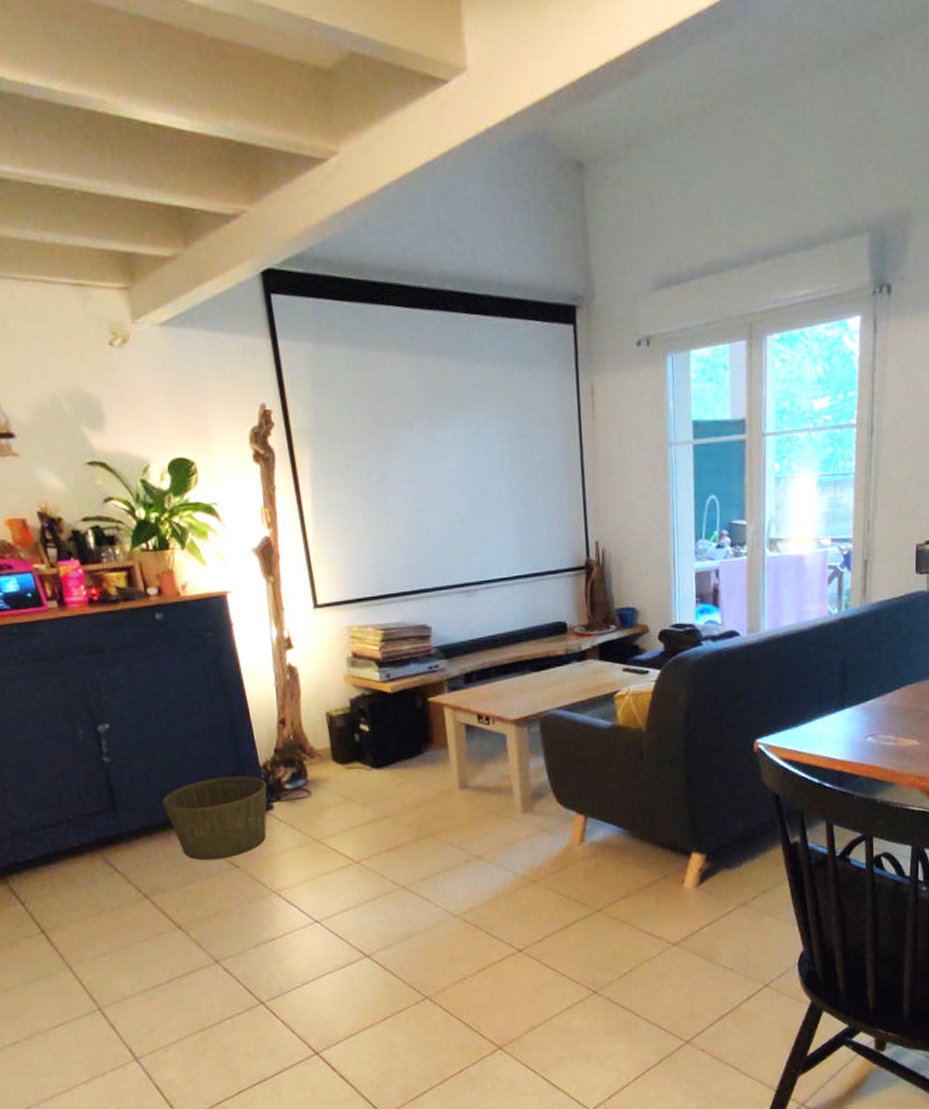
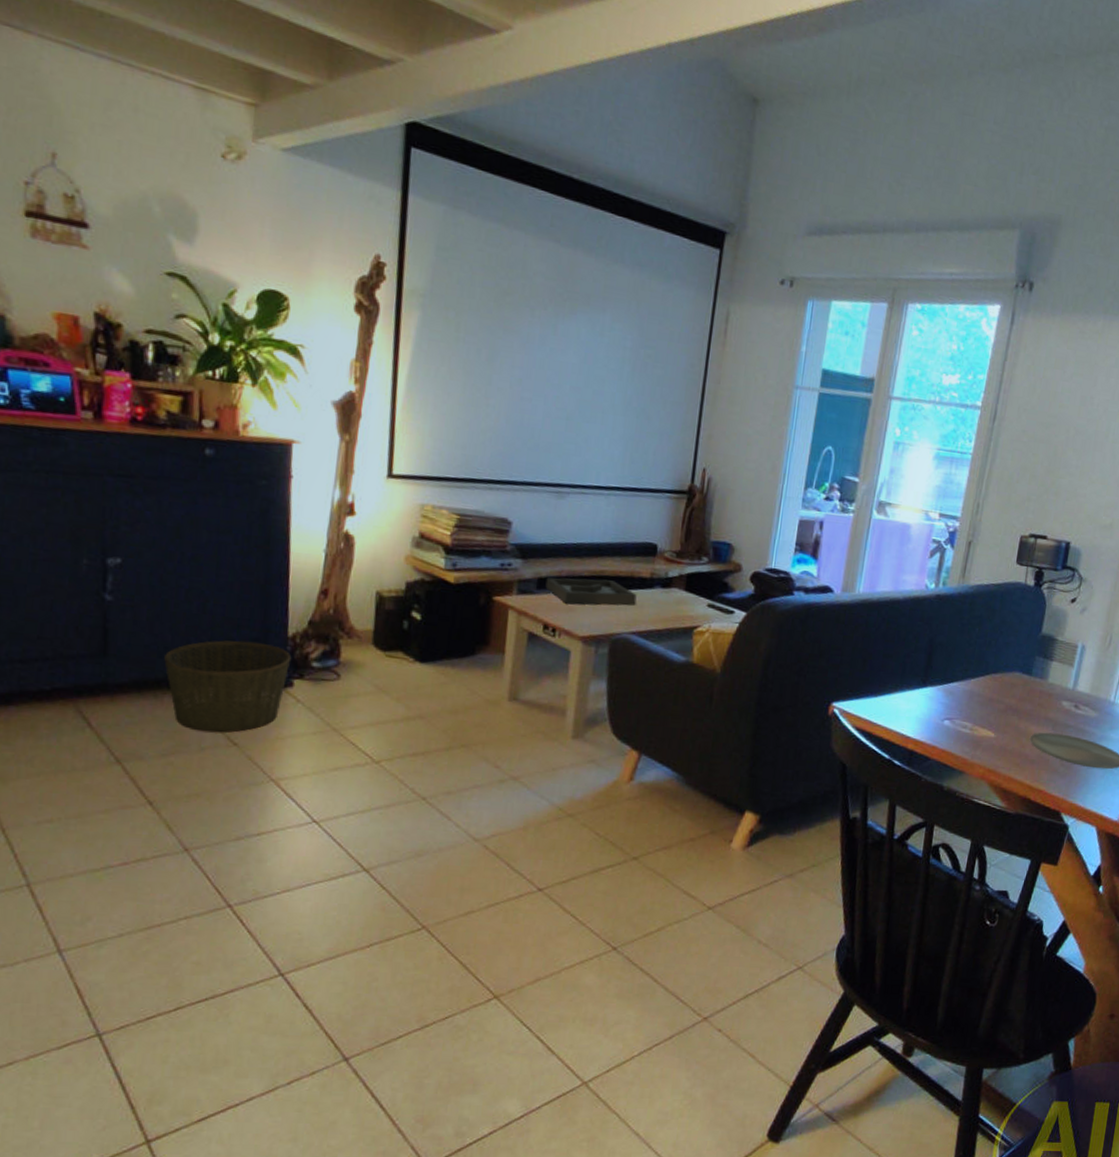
decorative tray: none [471,663,557,693] -> present [545,577,637,606]

